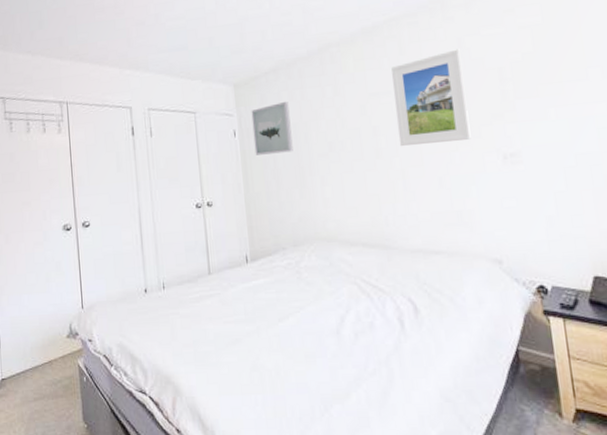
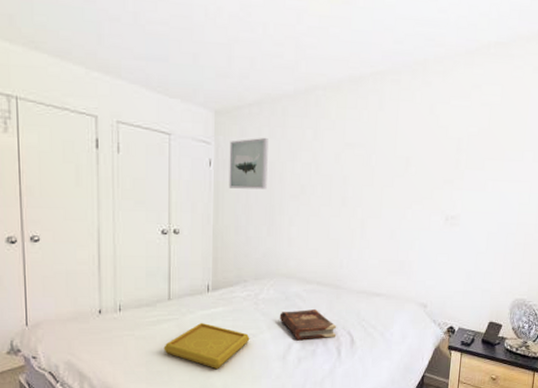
serving tray: none [208,297,297,349] -> present [163,323,250,370]
book: none [326,273,395,312] -> present [279,308,337,341]
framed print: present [391,49,471,146] -> none [364,114,431,199]

